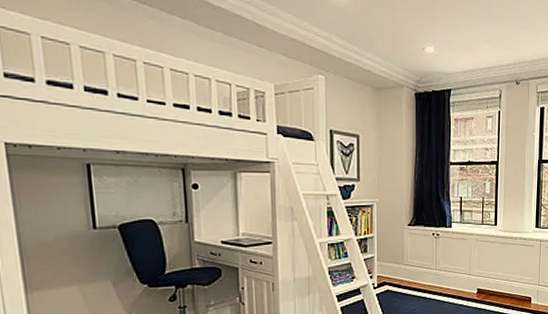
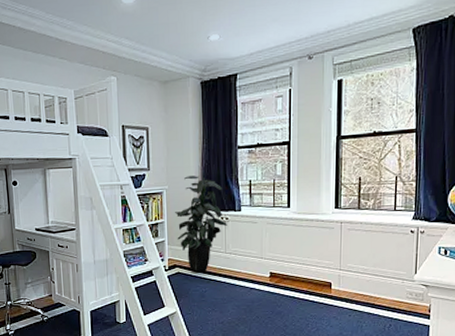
indoor plant: none [386,189,438,289] -> present [175,176,227,272]

